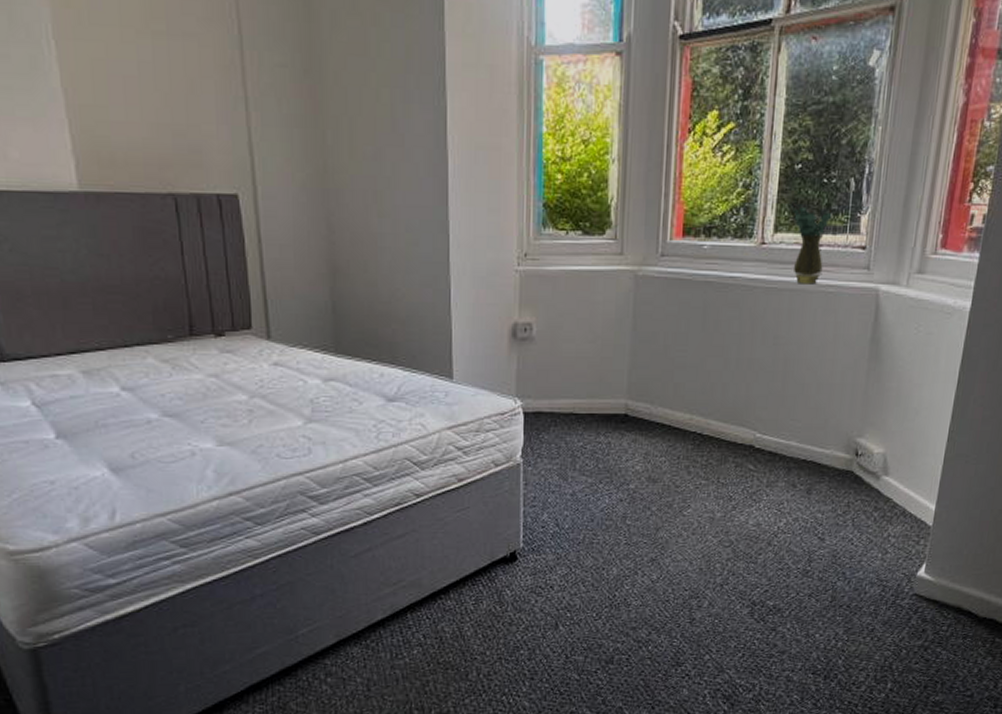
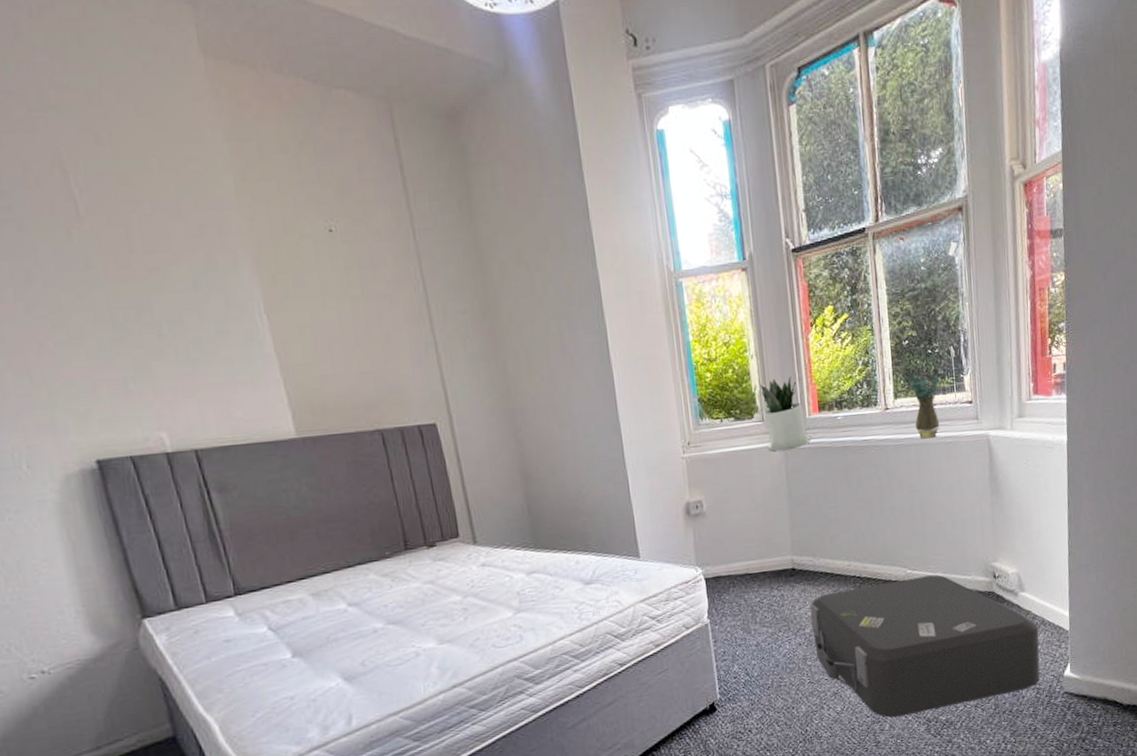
planter: none [615,190,671,278] -> present [760,377,813,452]
suitcase: none [637,443,897,596] -> present [810,574,1040,718]

